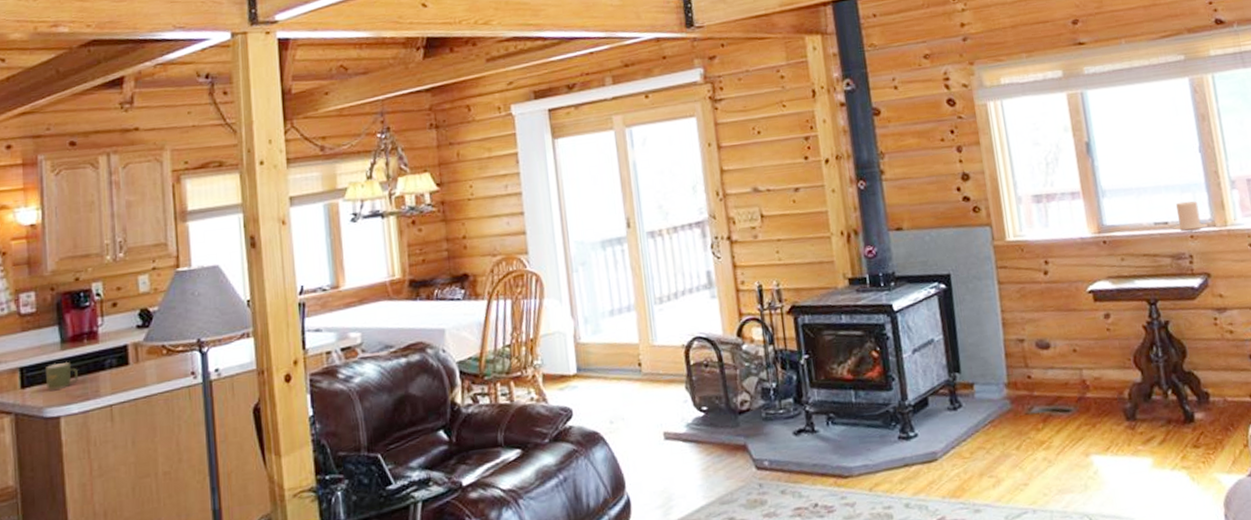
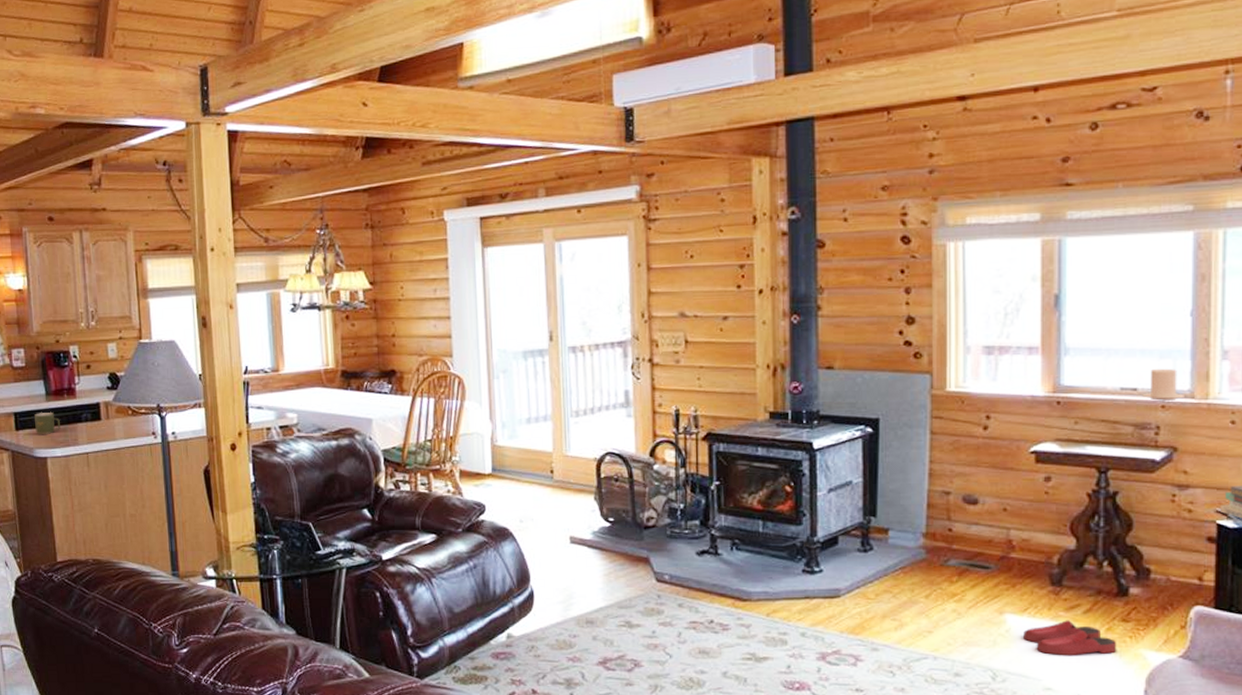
slippers: none [1110,453,1195,491] -> present [1023,620,1117,655]

